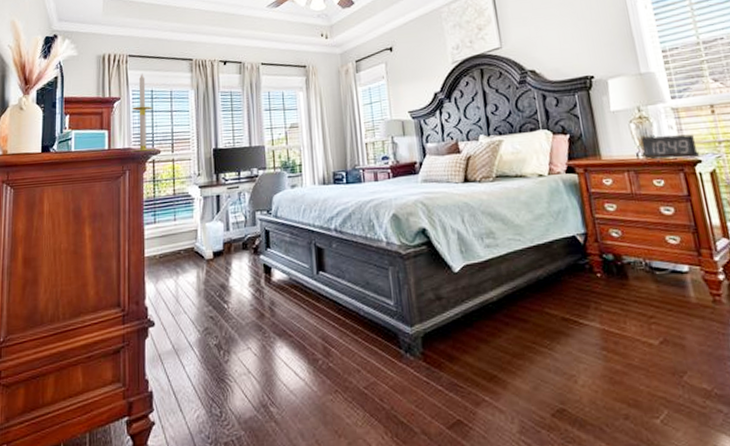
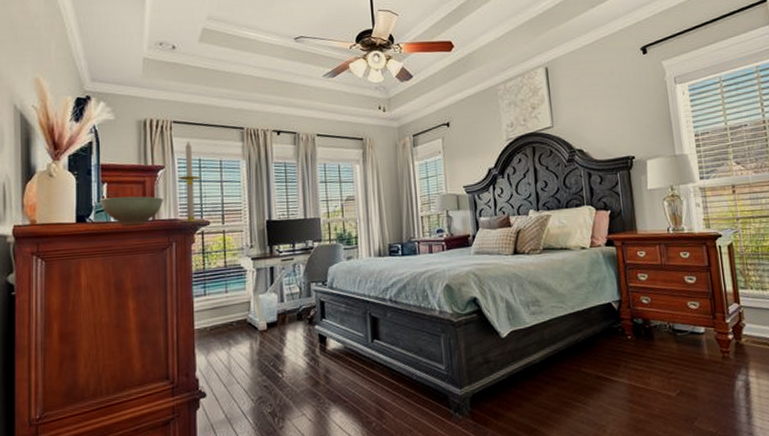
bowl: none [62,126,119,156] -> present [99,196,164,227]
alarm clock: present [641,134,700,159] -> none [672,211,721,234]

